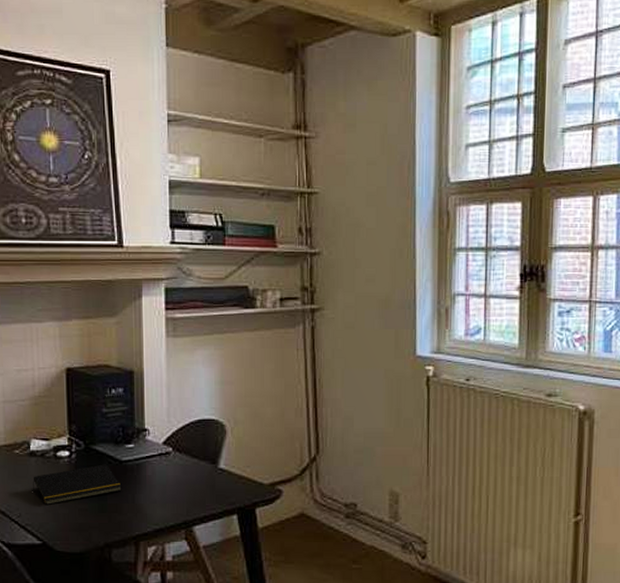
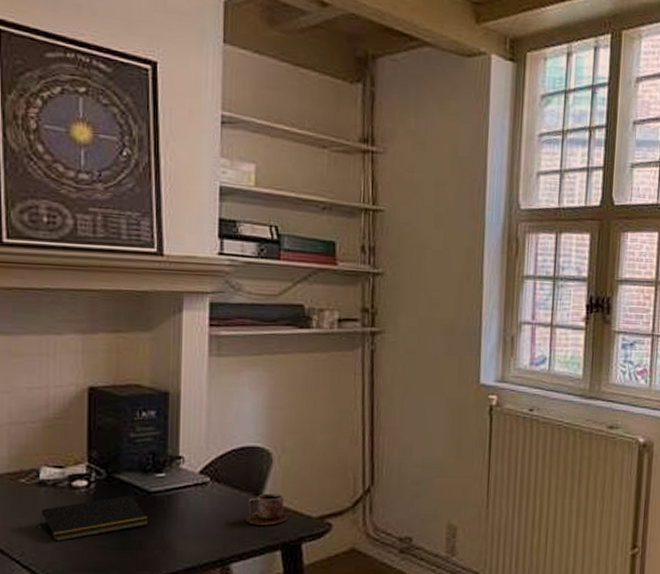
mug: none [204,461,243,491] -> present [245,492,288,525]

